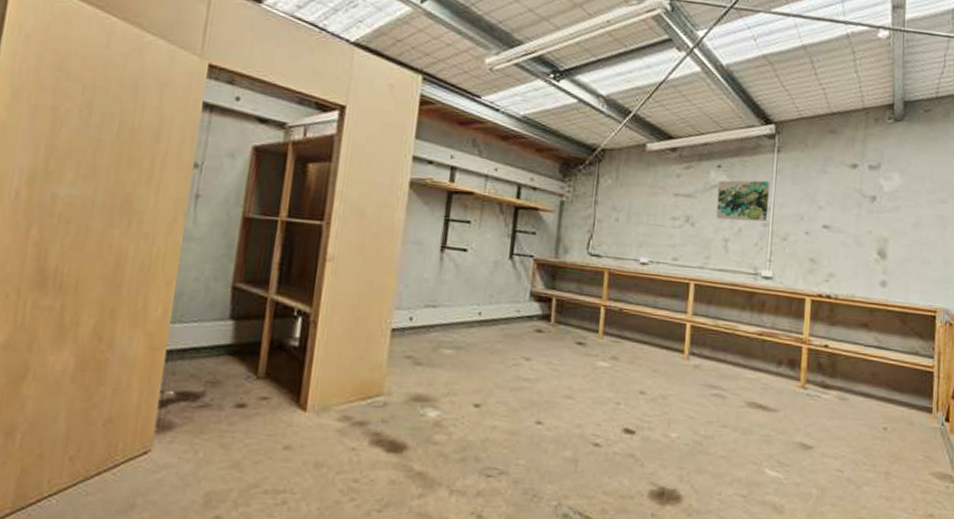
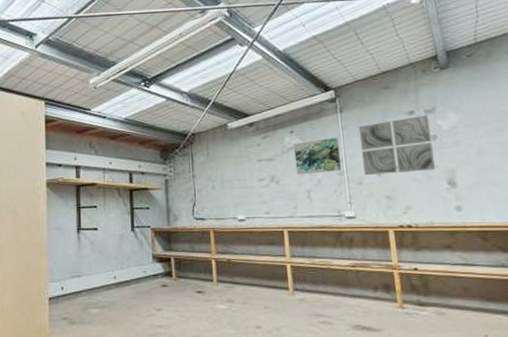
wall art: none [791,171,872,236] -> present [358,115,436,176]

